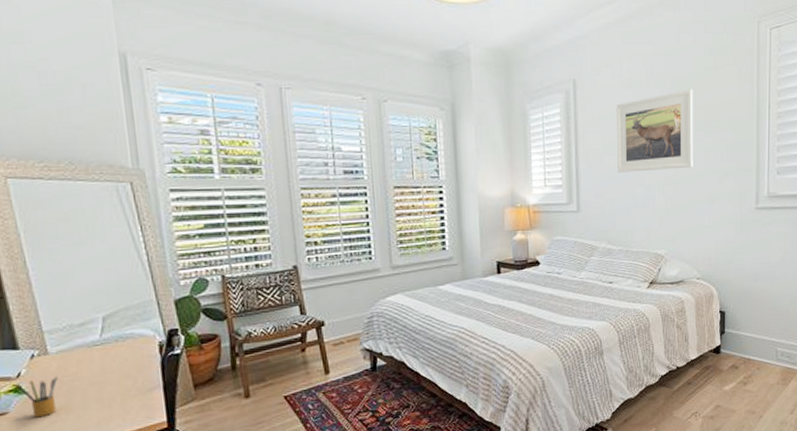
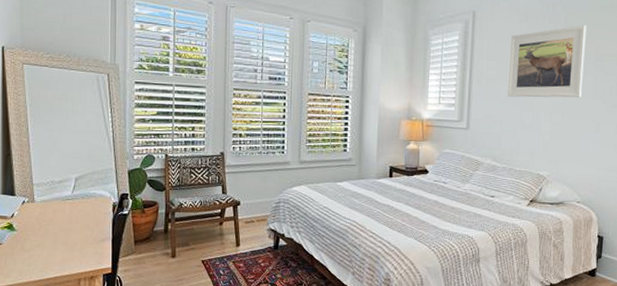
pencil box: present [16,375,58,418] -> none [10,220,39,251]

